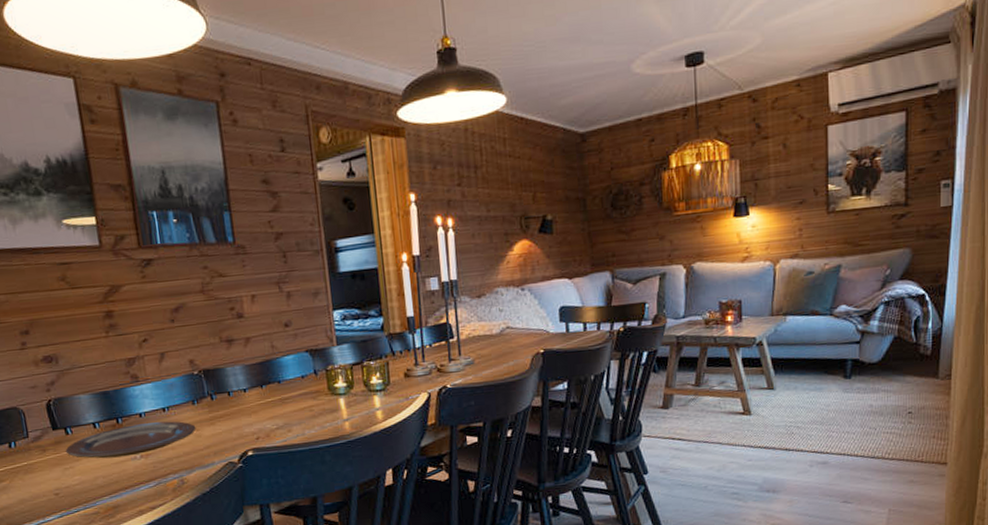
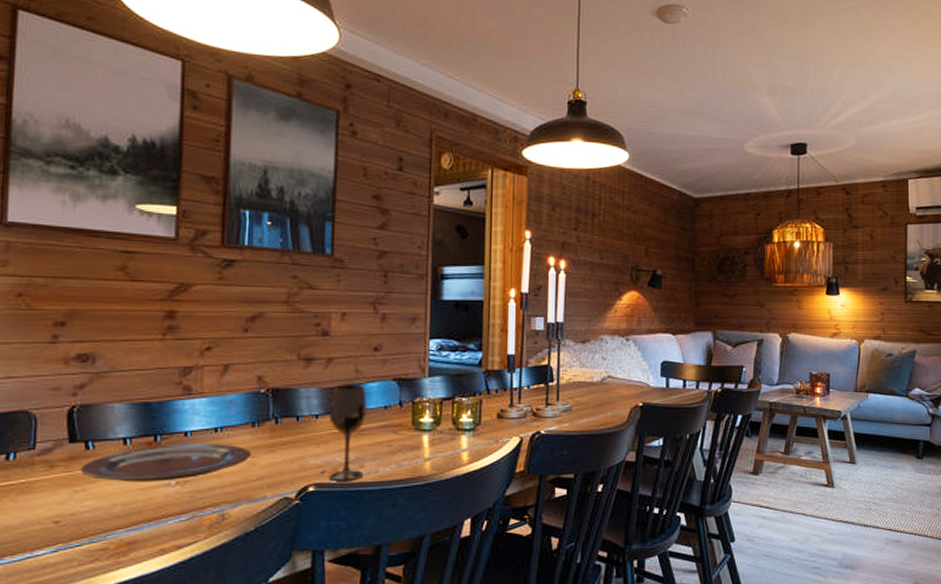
wine glass: none [254,359,293,445] -> present [329,384,368,481]

